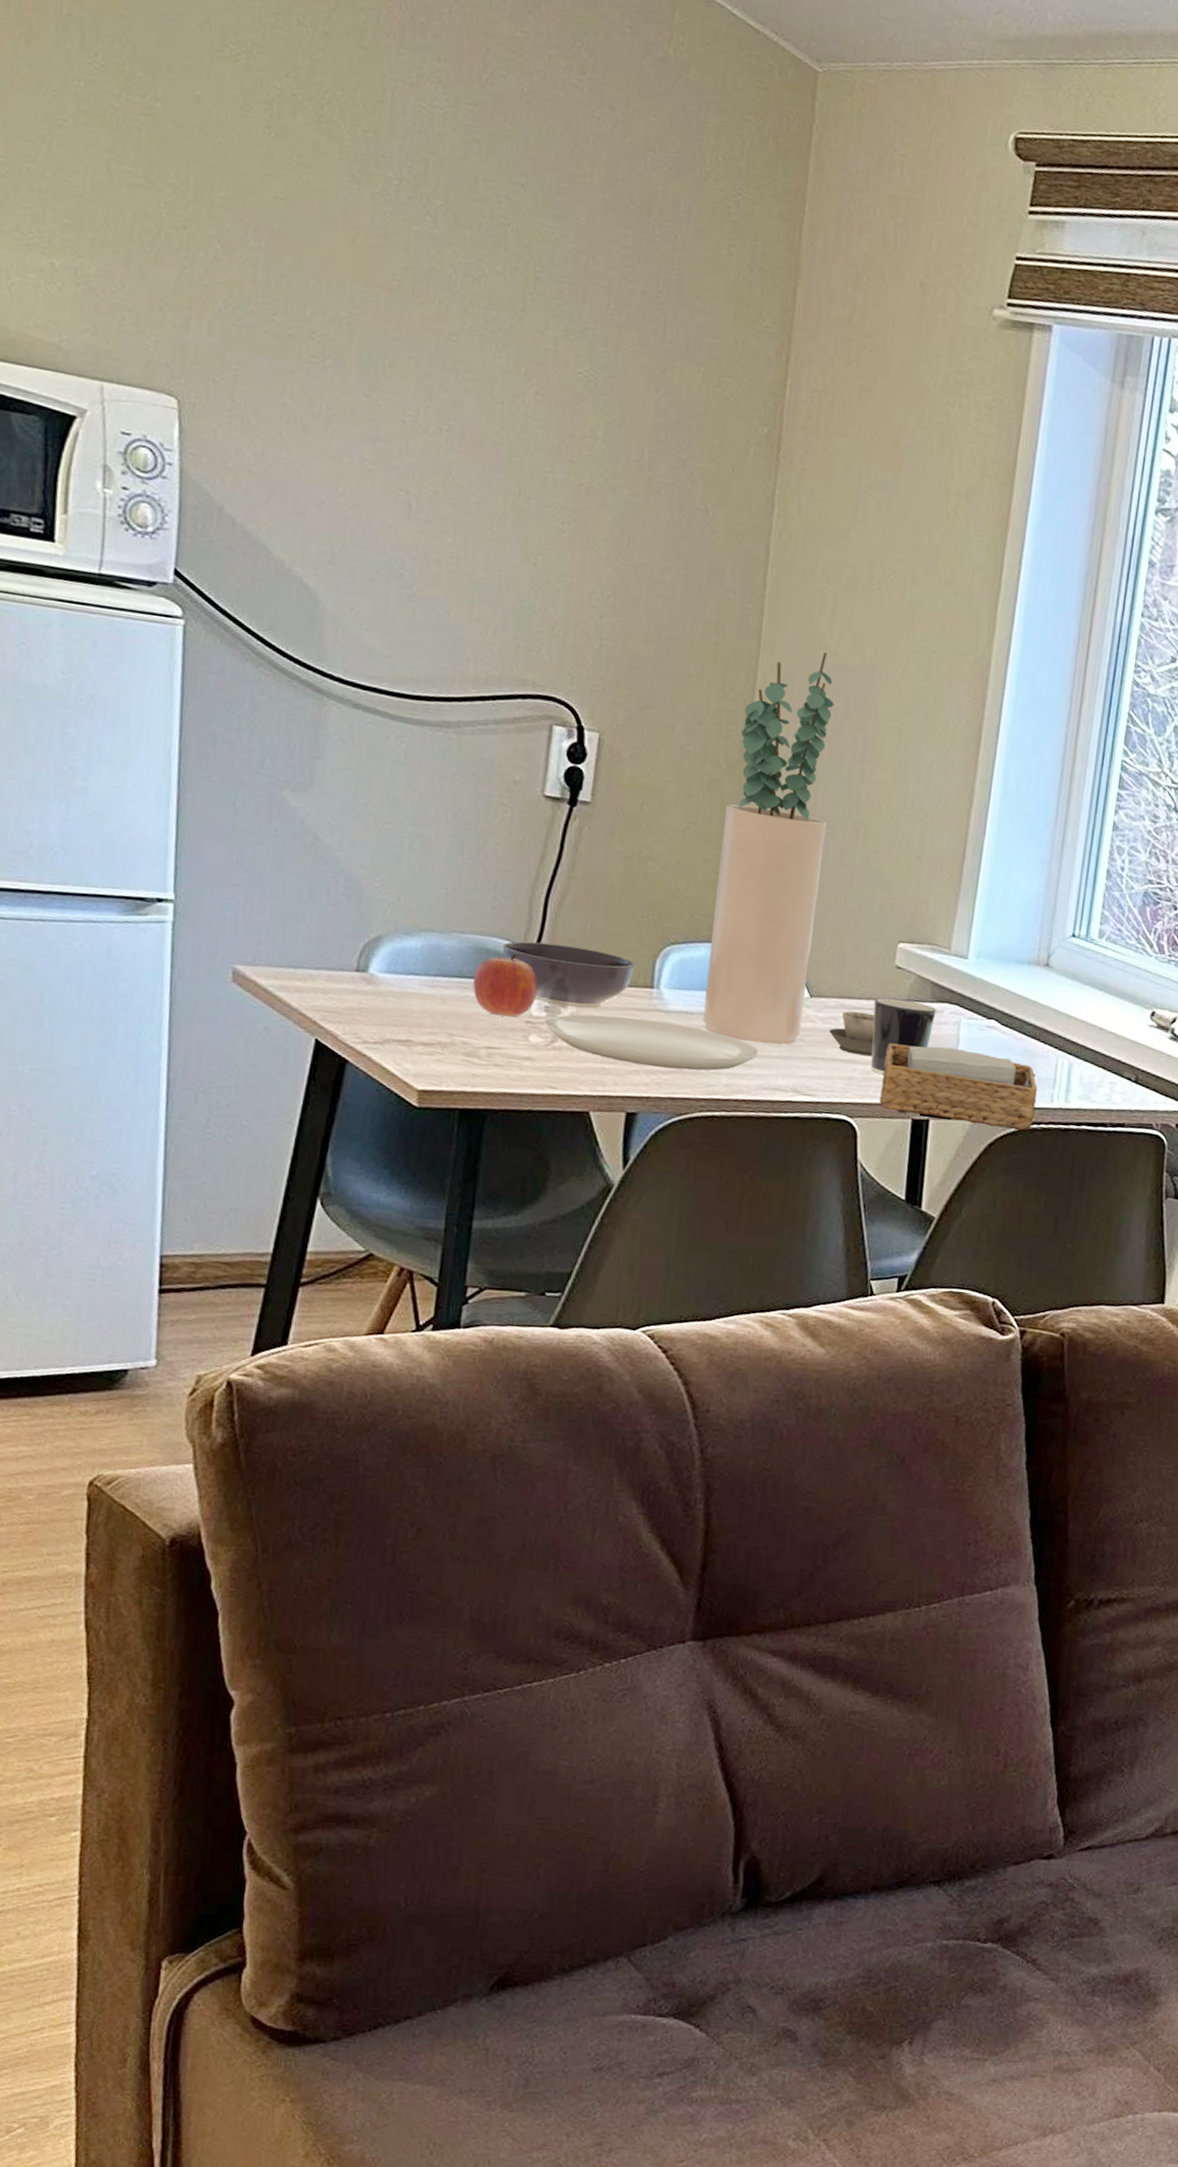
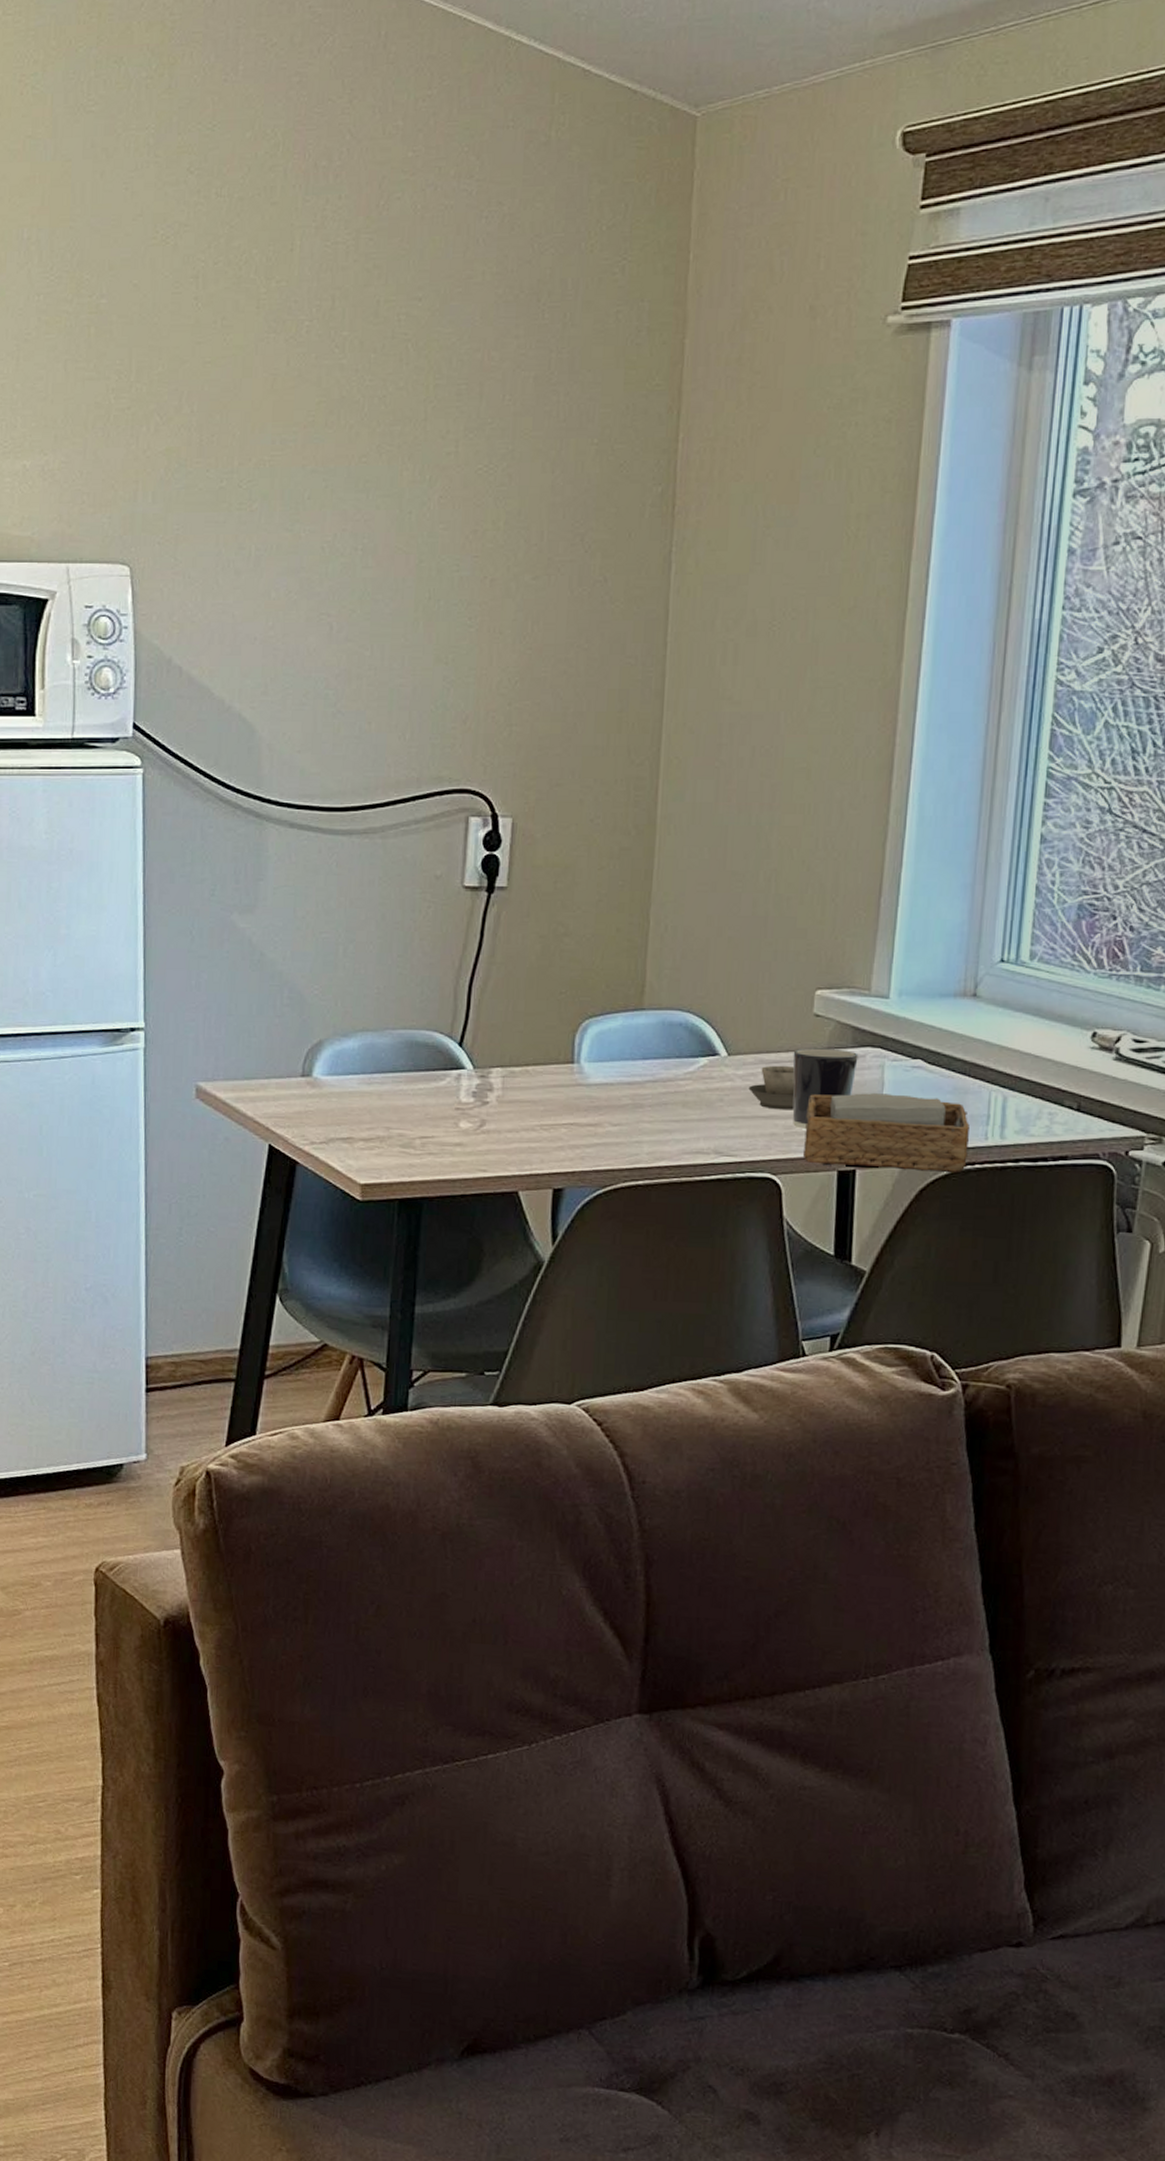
fruit: present [473,953,538,1017] -> none [406,1043,466,1106]
bowl: present [502,941,635,1008] -> none [431,1030,556,1090]
plate: present [545,1014,758,1071] -> none [473,1094,678,1142]
vase: present [703,652,834,1044] -> none [623,703,740,1107]

